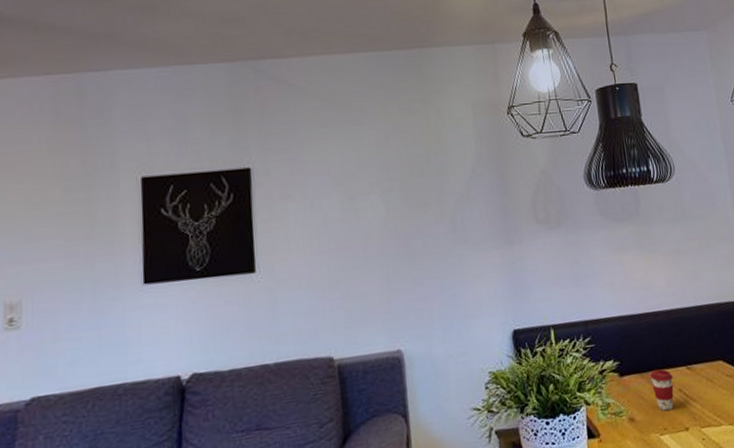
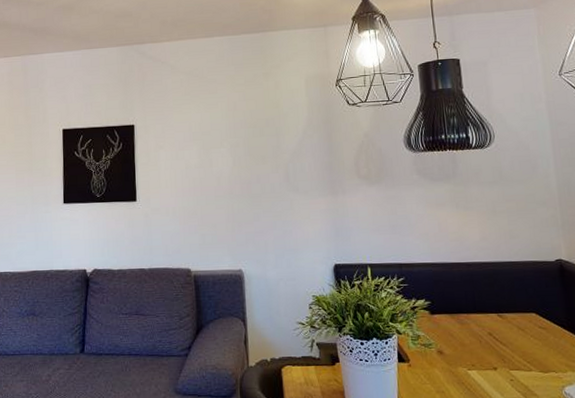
coffee cup: present [649,369,674,411] -> none [459,313,484,350]

